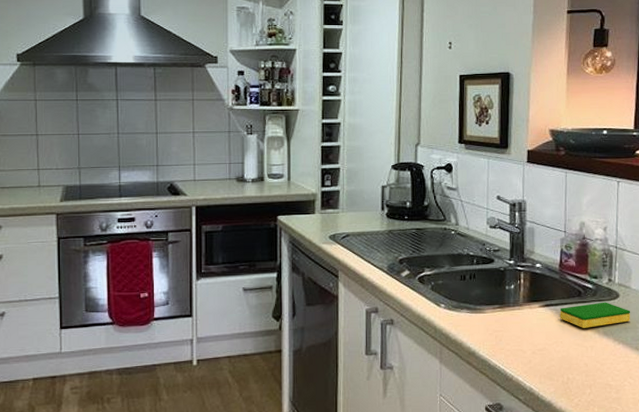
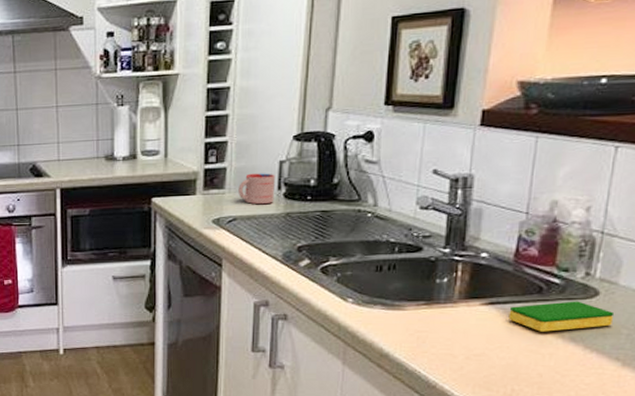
mug: none [350,196,379,223] -> present [238,173,275,205]

